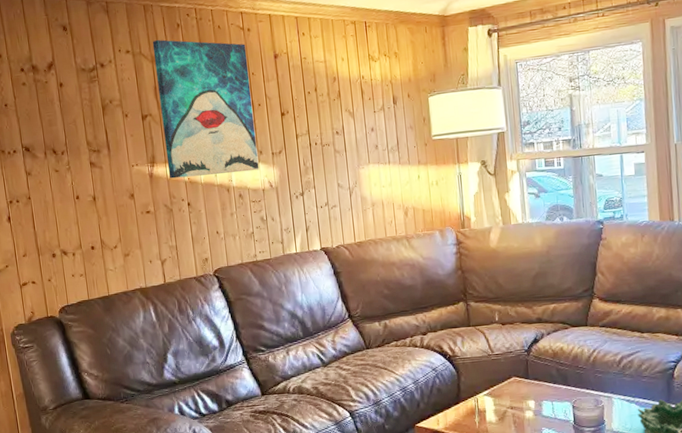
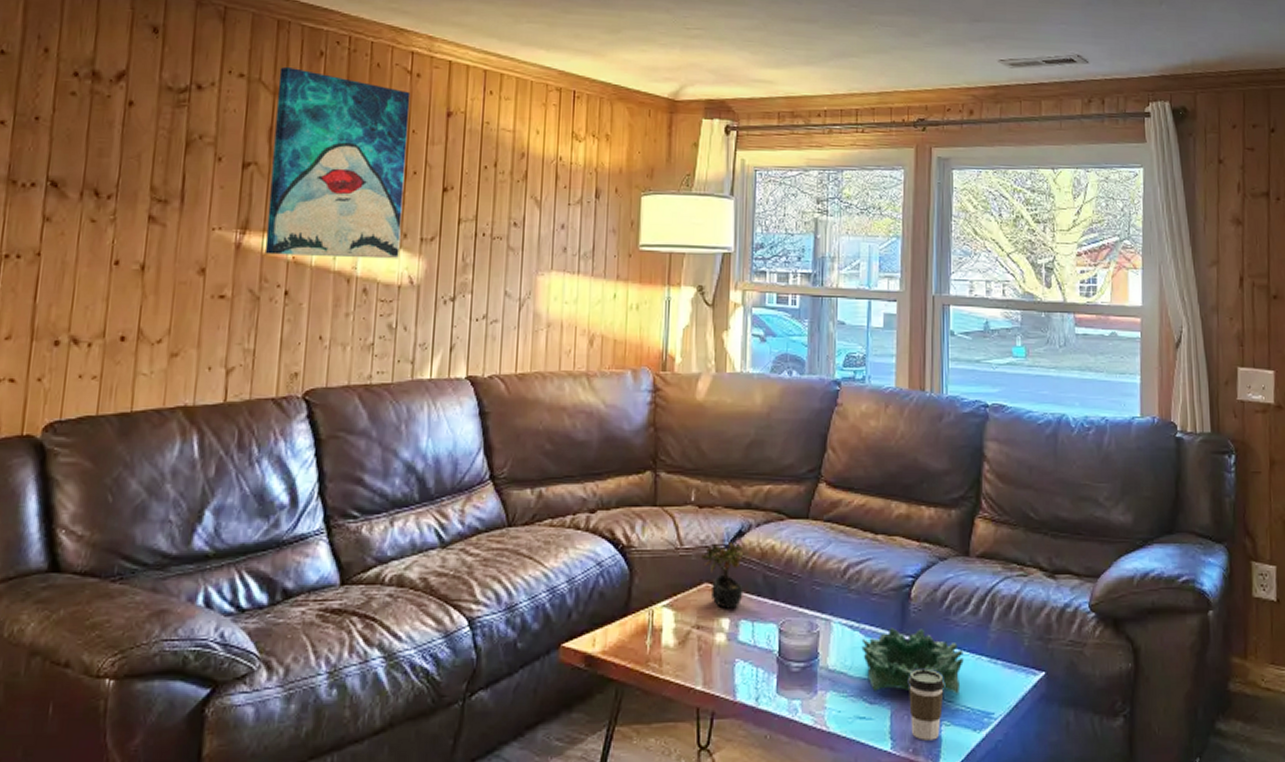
succulent plant: none [507,348,543,394] -> present [700,543,744,609]

